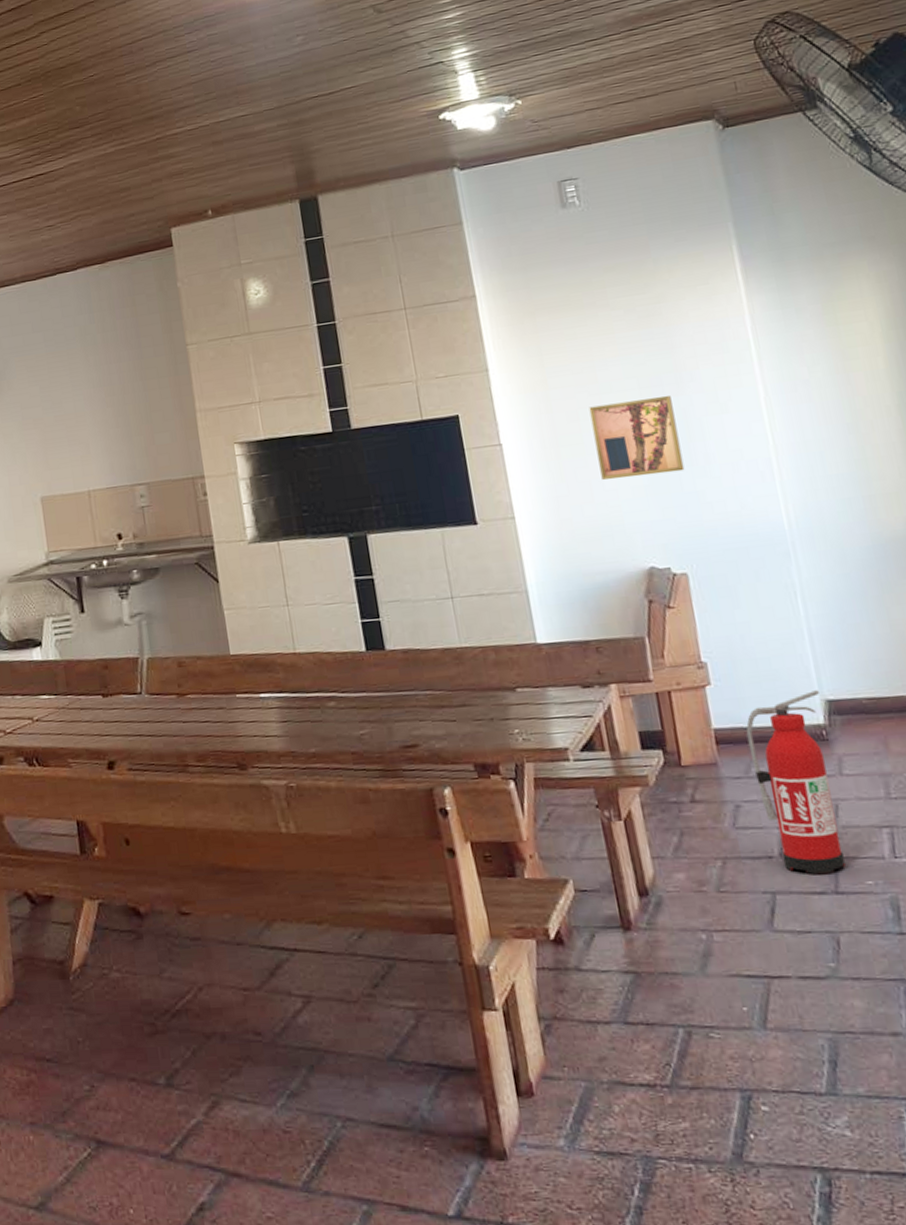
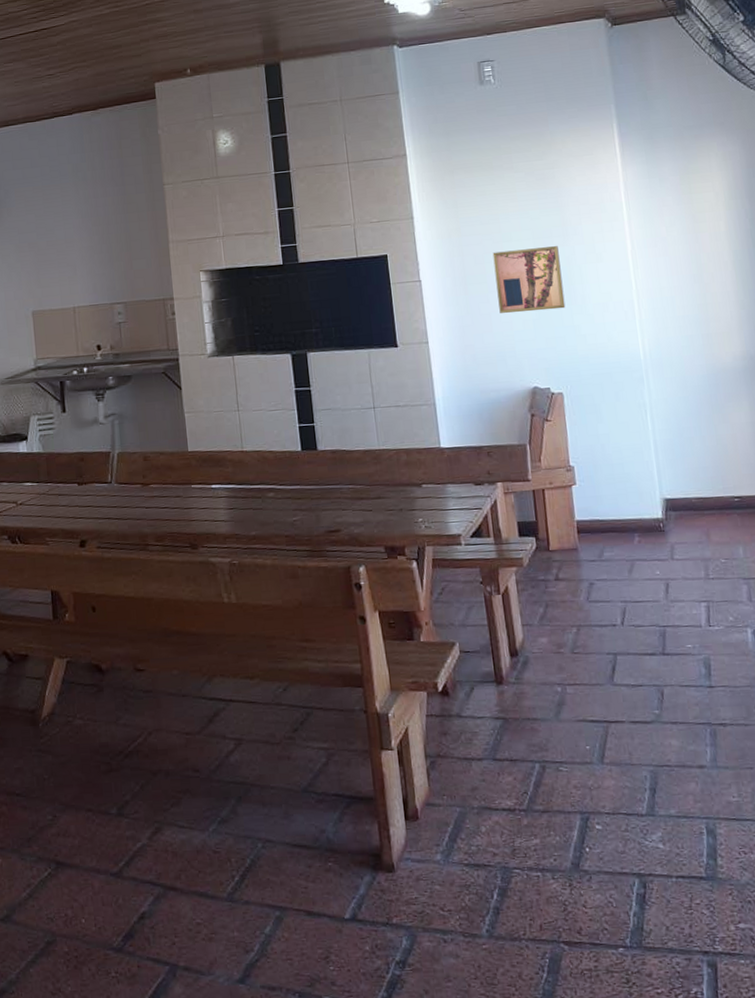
fire extinguisher: present [746,690,845,875] -> none [601,491,671,640]

